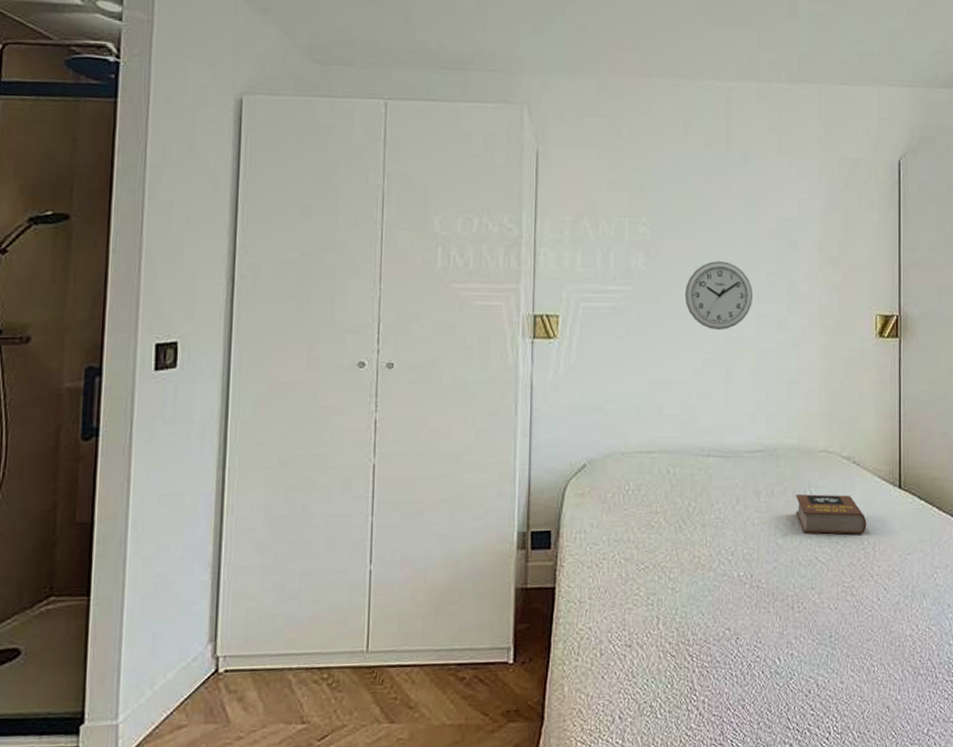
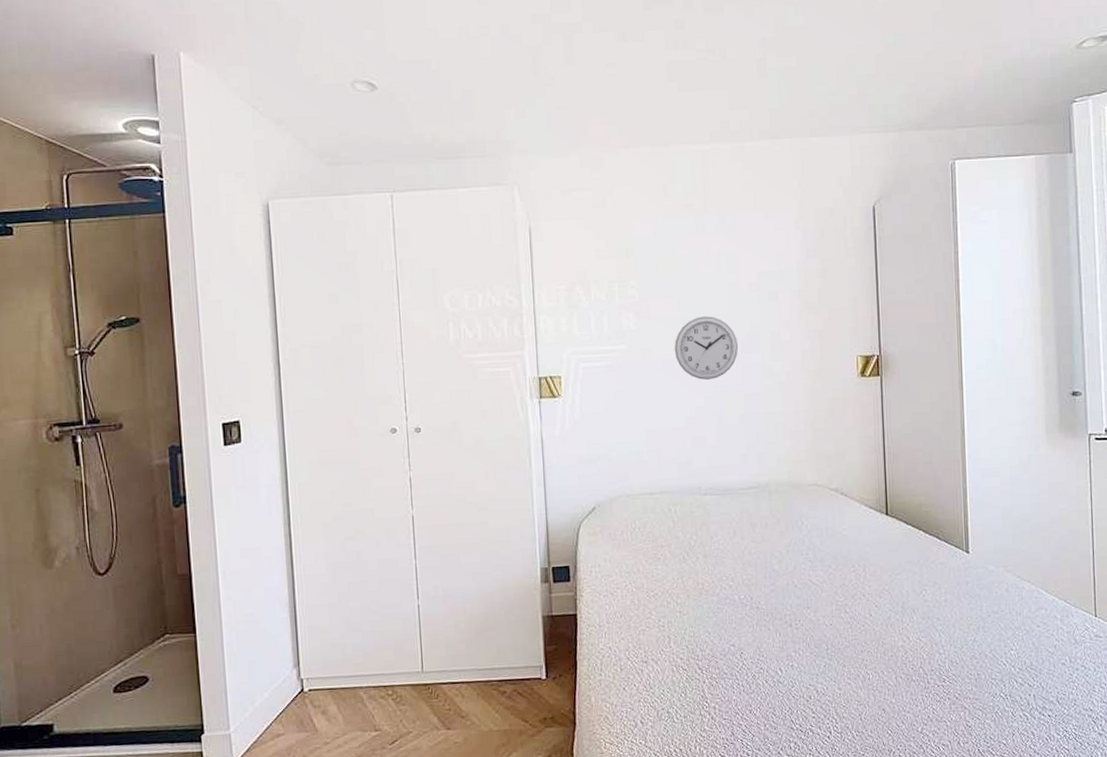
book: present [796,494,867,534] -> none [789,523,857,559]

